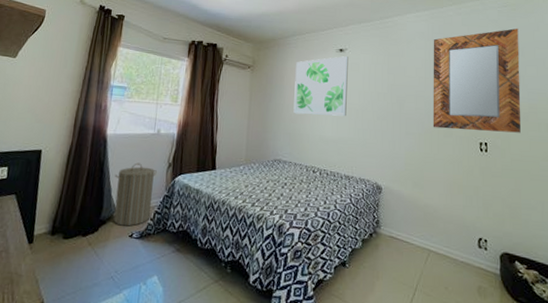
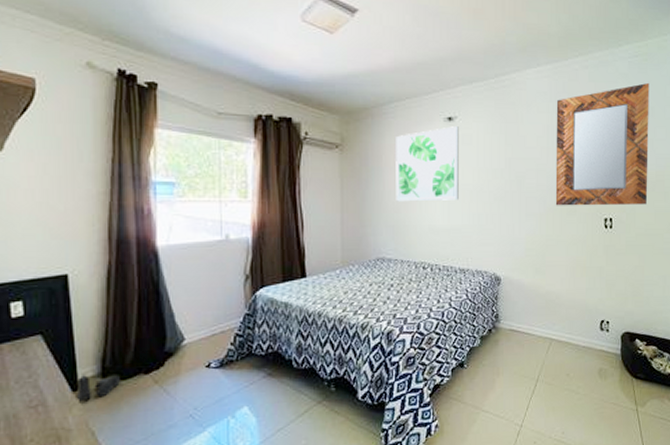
boots: none [30,230,64,253] -> present [76,374,120,402]
laundry hamper: present [113,162,157,227] -> none [176,278,231,356]

